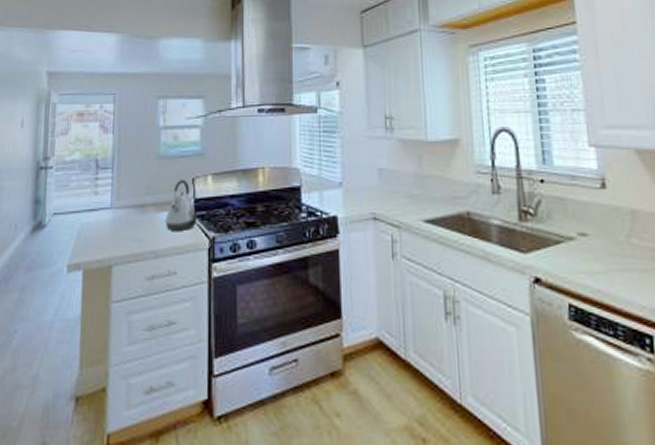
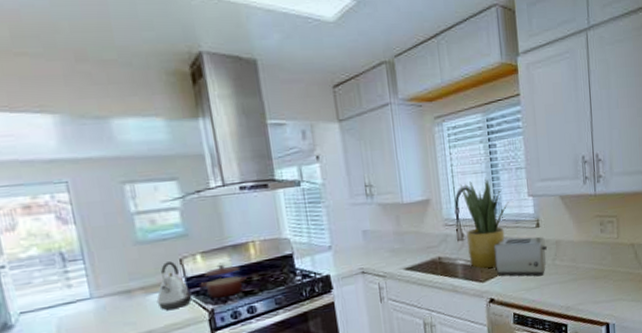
saucepan: none [206,188,251,227] -> present [200,264,247,299]
planter: none [497,118,562,236] -> present [459,177,509,269]
toaster: none [540,198,618,257] -> present [493,237,547,277]

